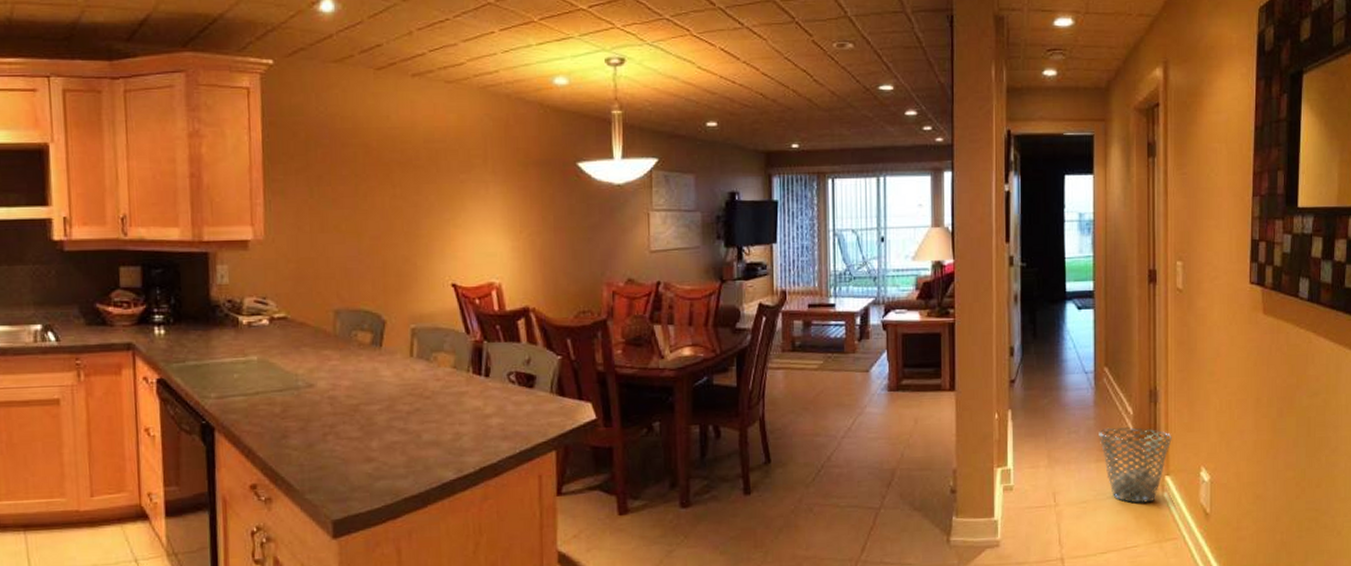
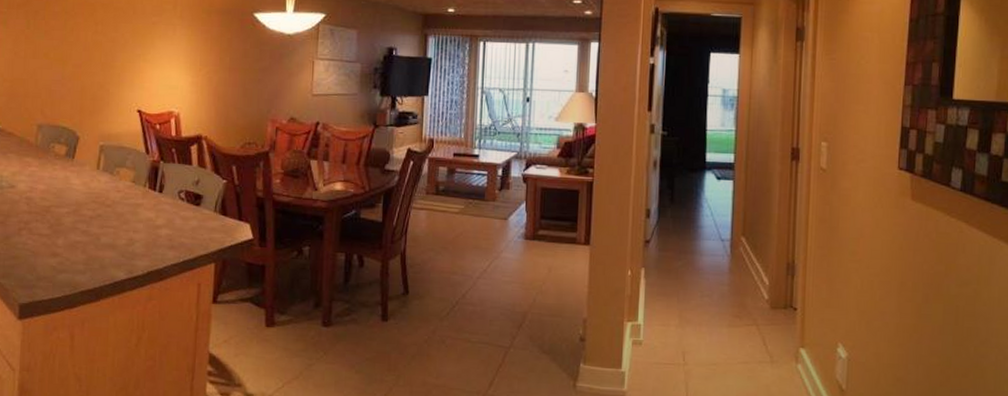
waste basket: present [1099,427,1172,503] -> none [732,296,809,373]

